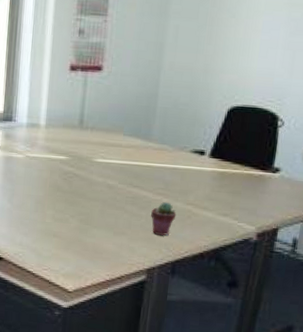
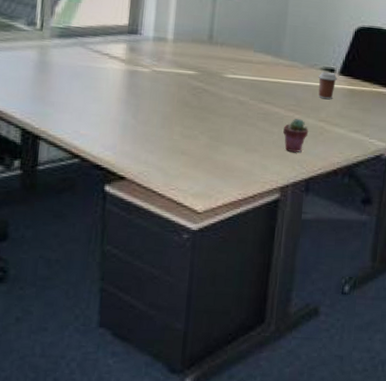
coffee cup: none [187,154,207,183] -> present [318,72,337,100]

